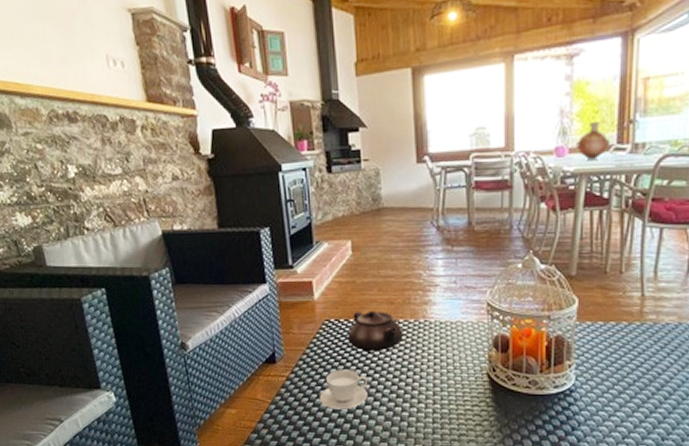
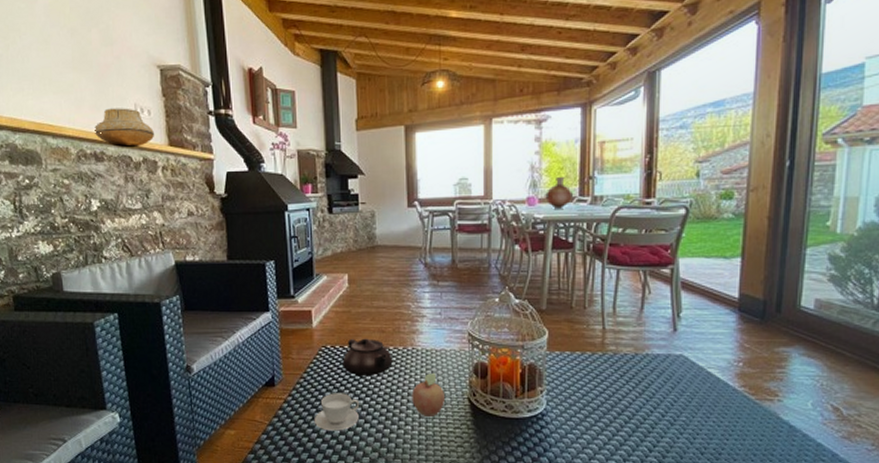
decorative pot: none [65,60,131,107] -> present [95,108,155,148]
fruit: none [424,346,462,395] -> present [412,372,446,418]

